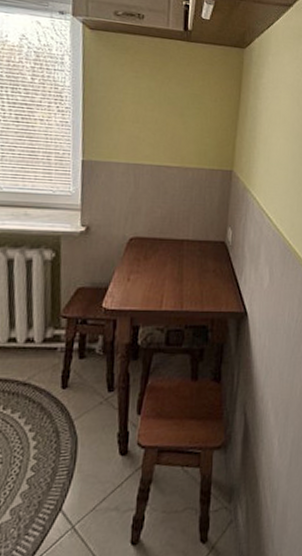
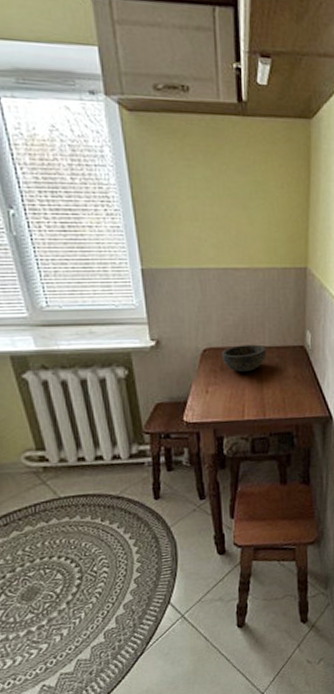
bowl: none [146,236,190,263] -> present [221,344,267,373]

